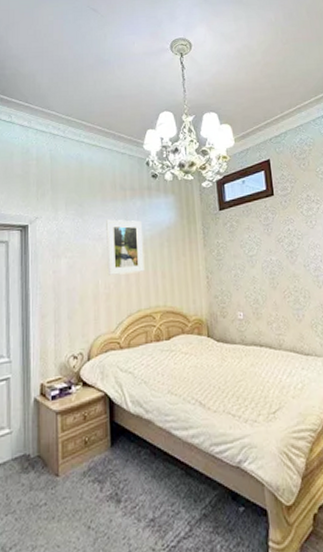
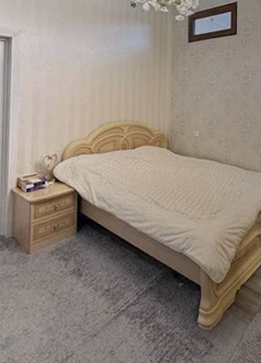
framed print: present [106,219,145,275] -> none [84,40,119,90]

